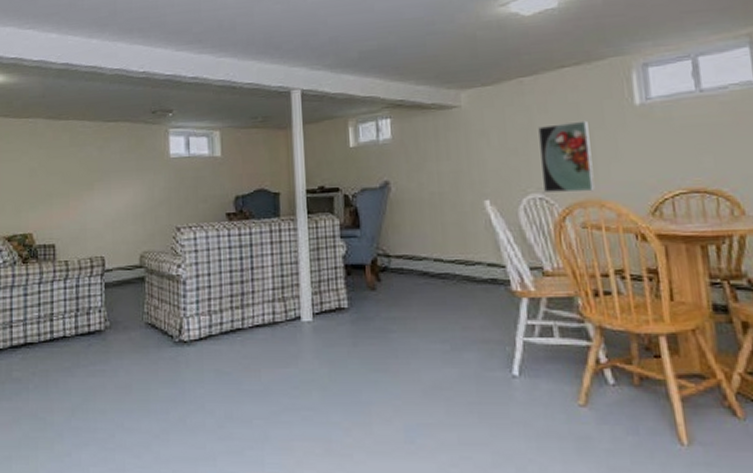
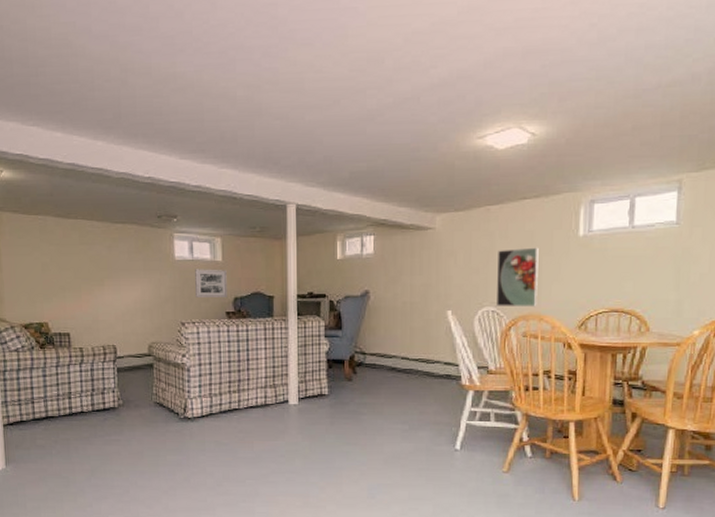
wall art: none [192,165,228,198] -> present [195,269,227,298]

